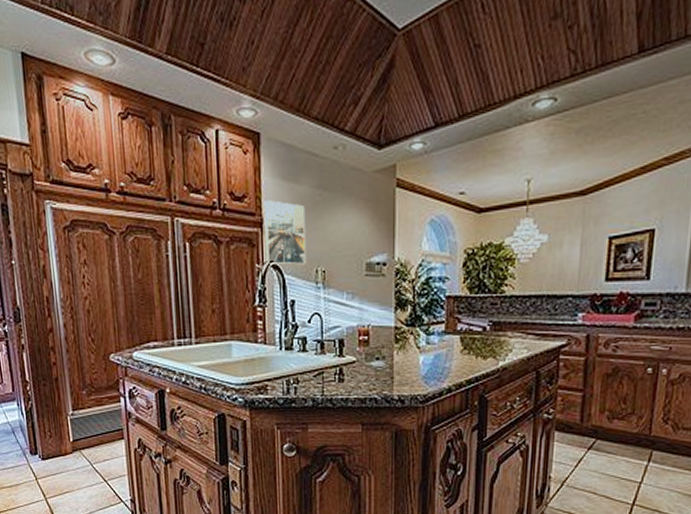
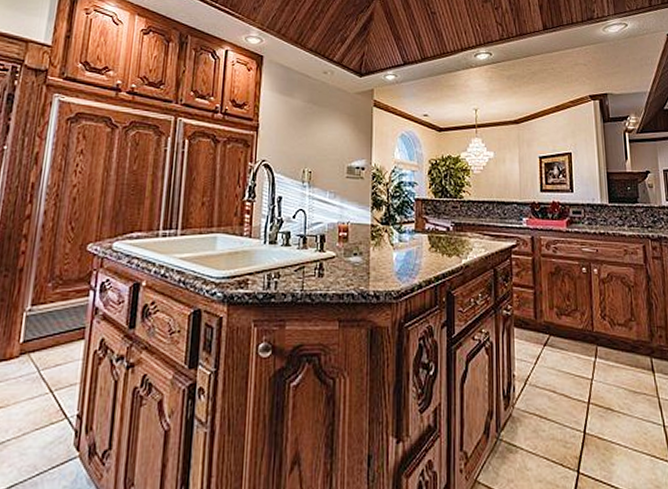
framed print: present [263,200,307,265] -> none [258,109,297,165]

